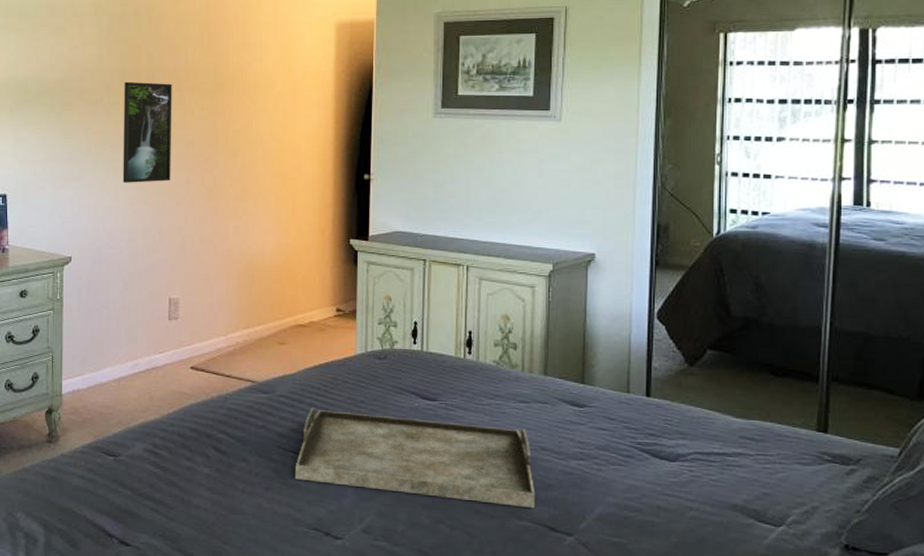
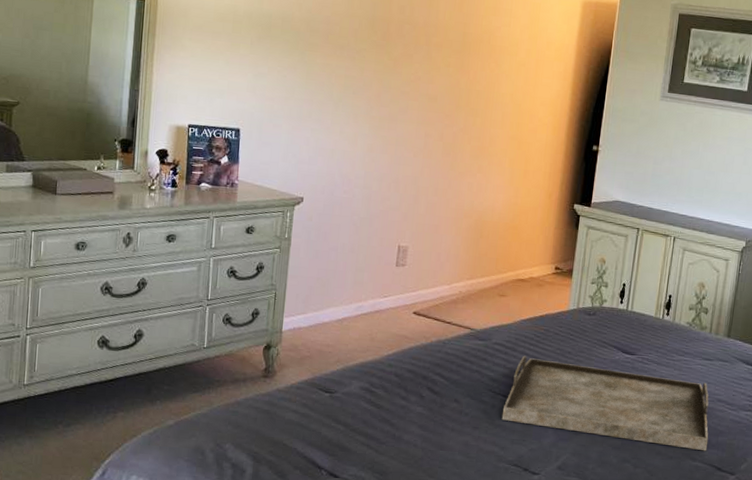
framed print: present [123,81,172,183] -> none [362,29,421,133]

